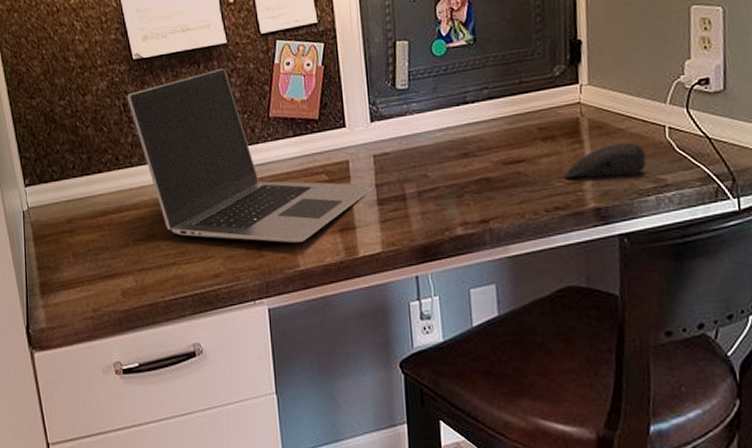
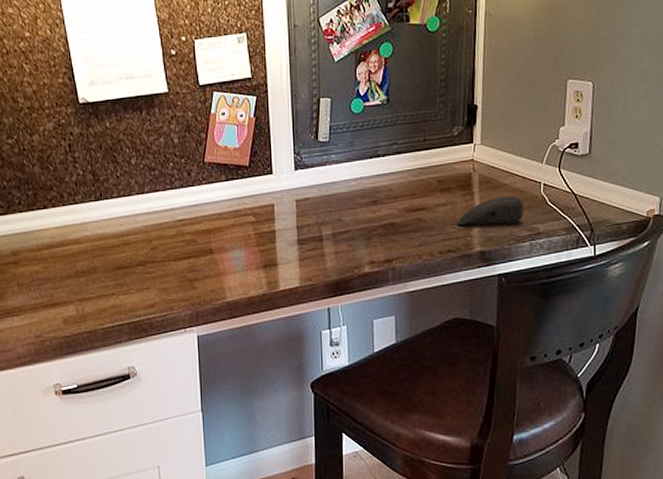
laptop: present [127,68,375,243] -> none [73,115,296,277]

